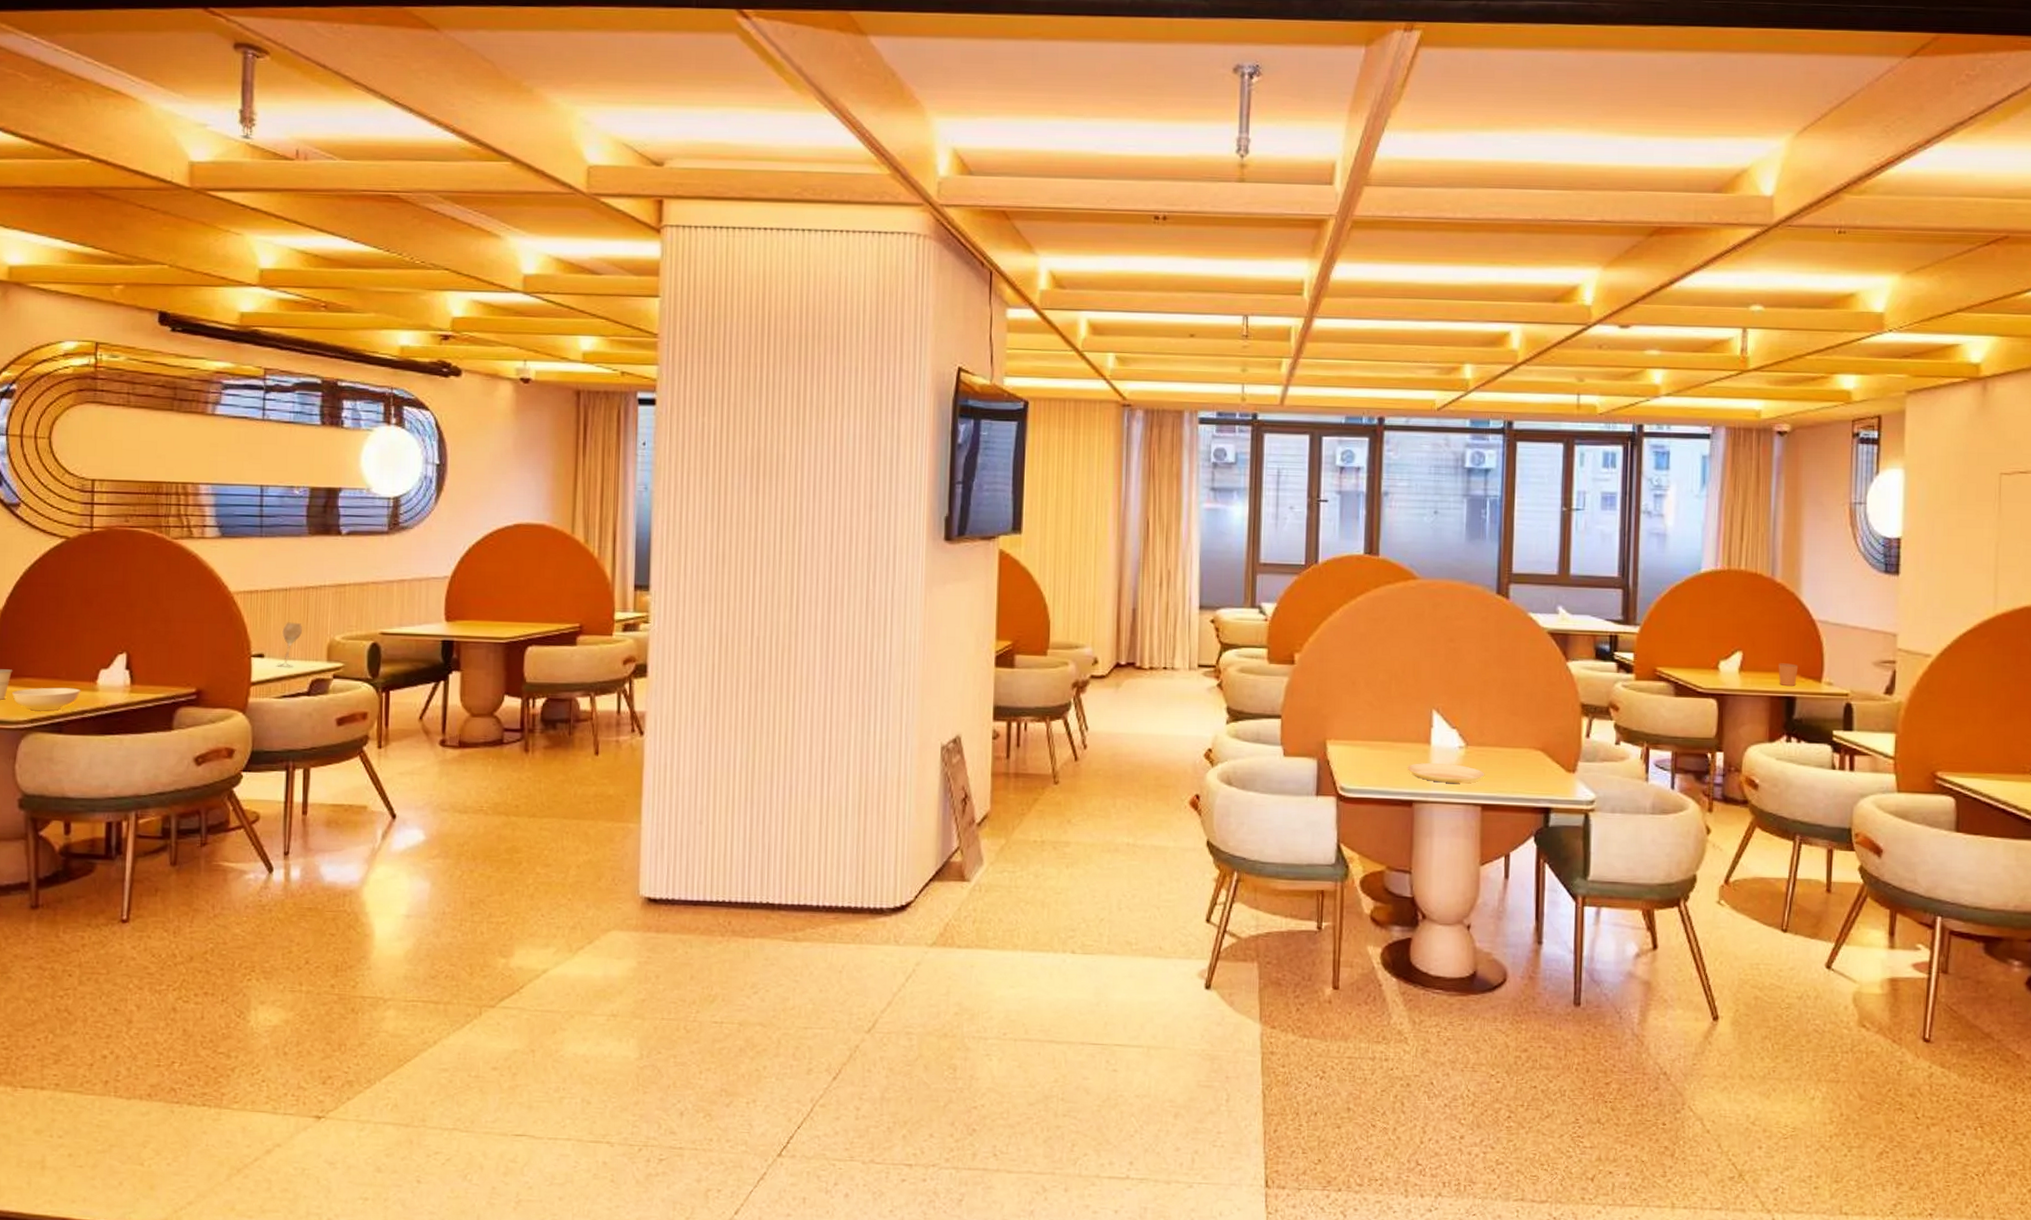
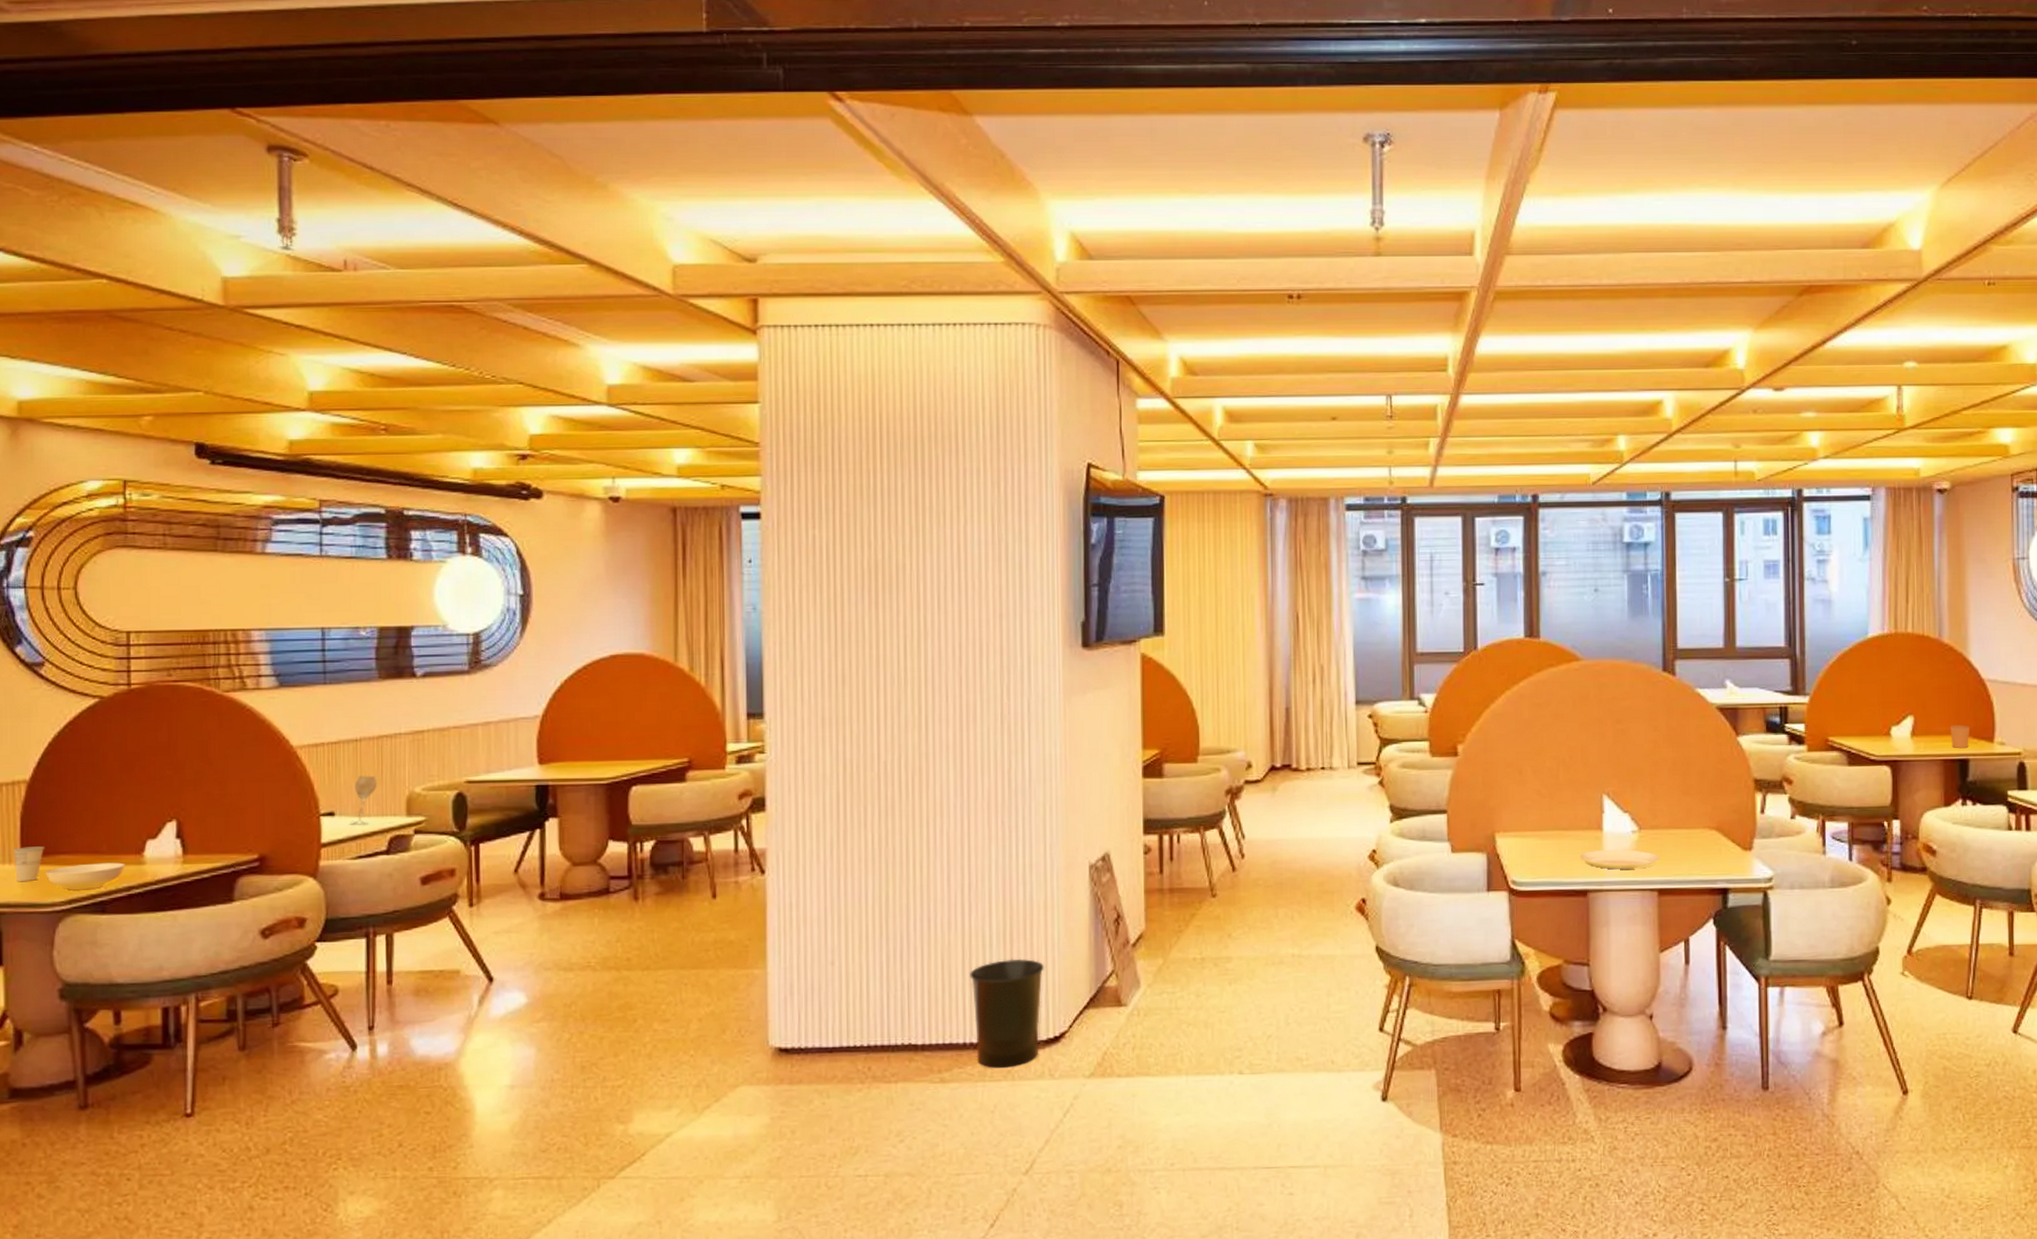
waste bin: none [826,829,894,931] -> present [970,958,1044,1068]

